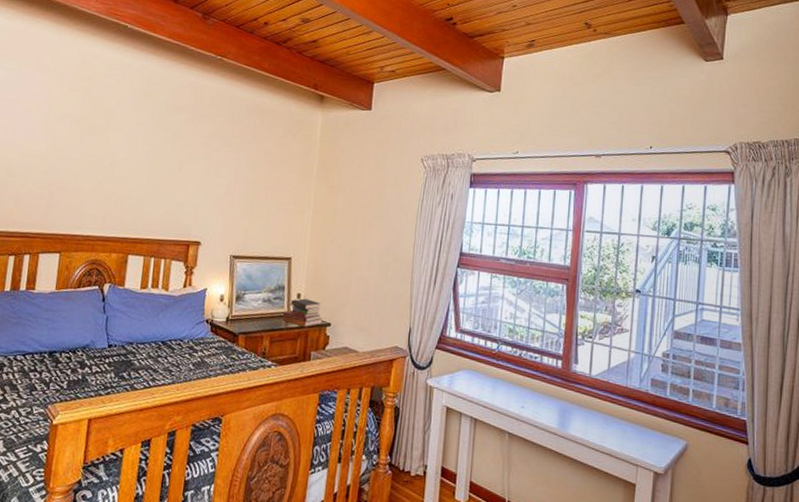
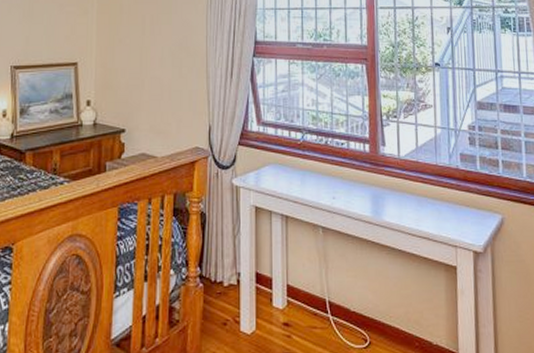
books: present [283,298,322,327] -> none [73,105,115,136]

